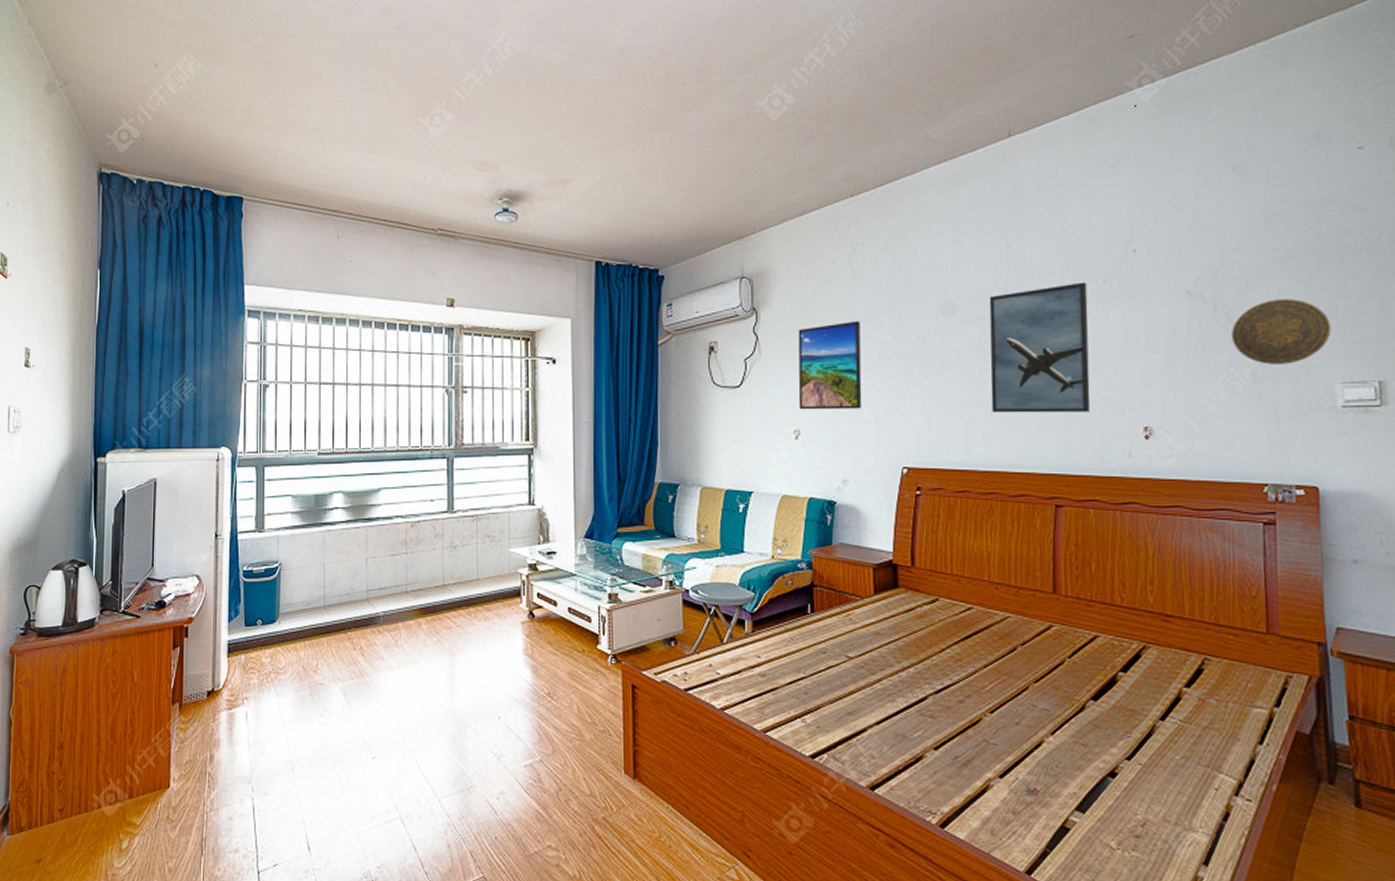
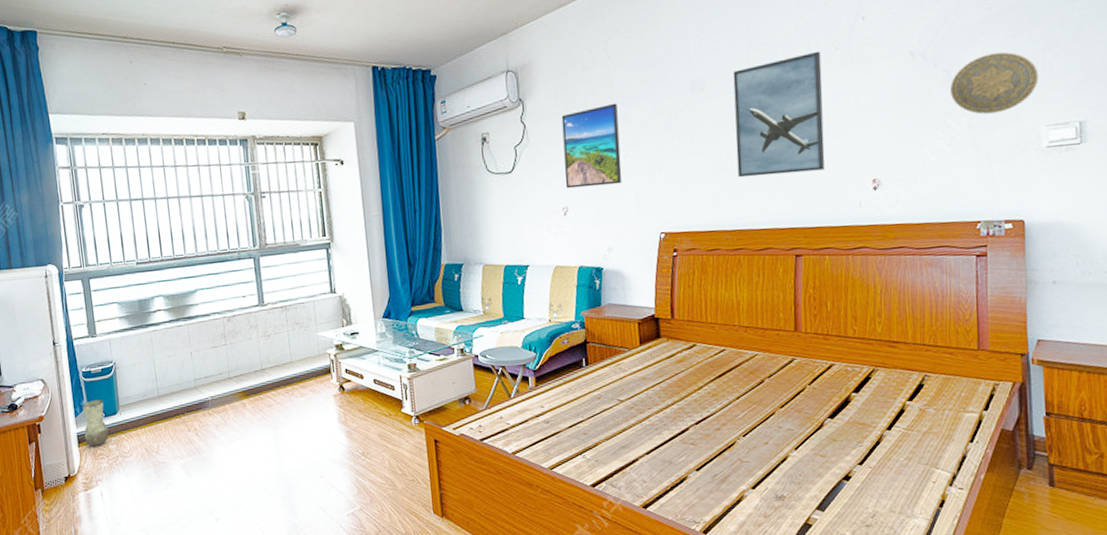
vase: none [236,604,263,658] -> present [82,399,109,446]

